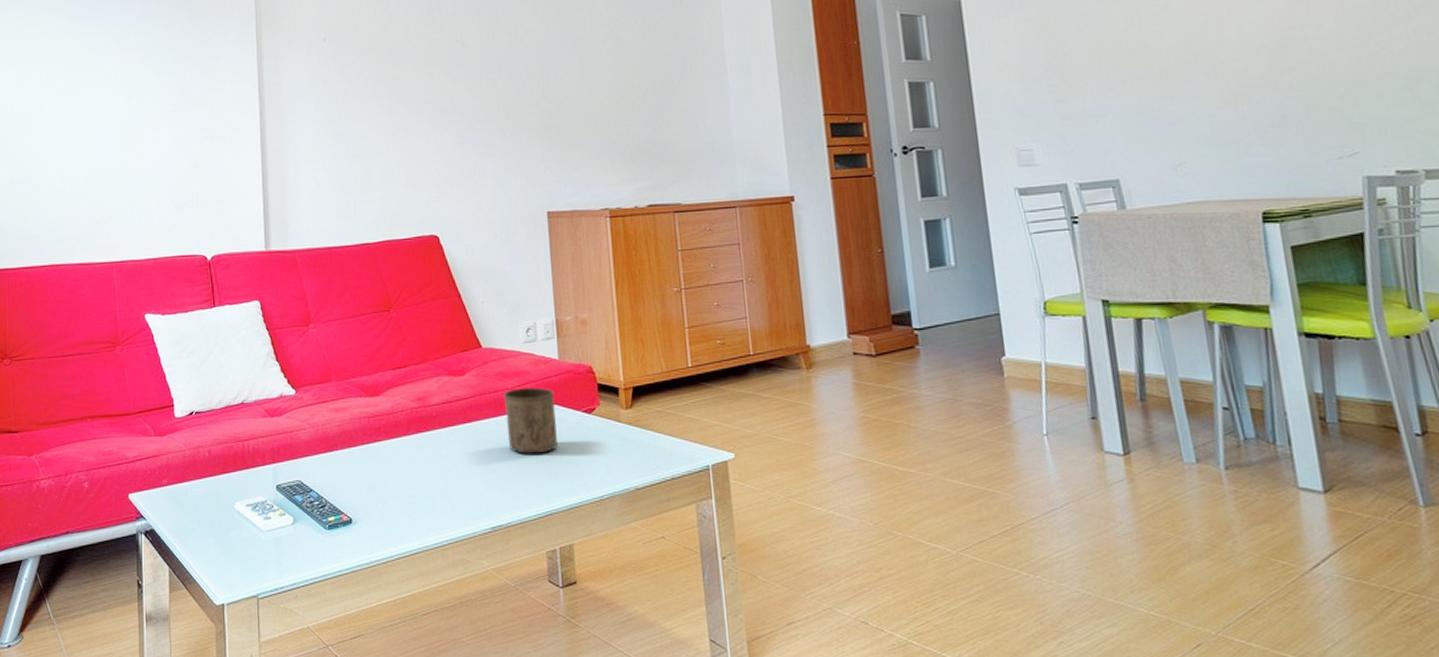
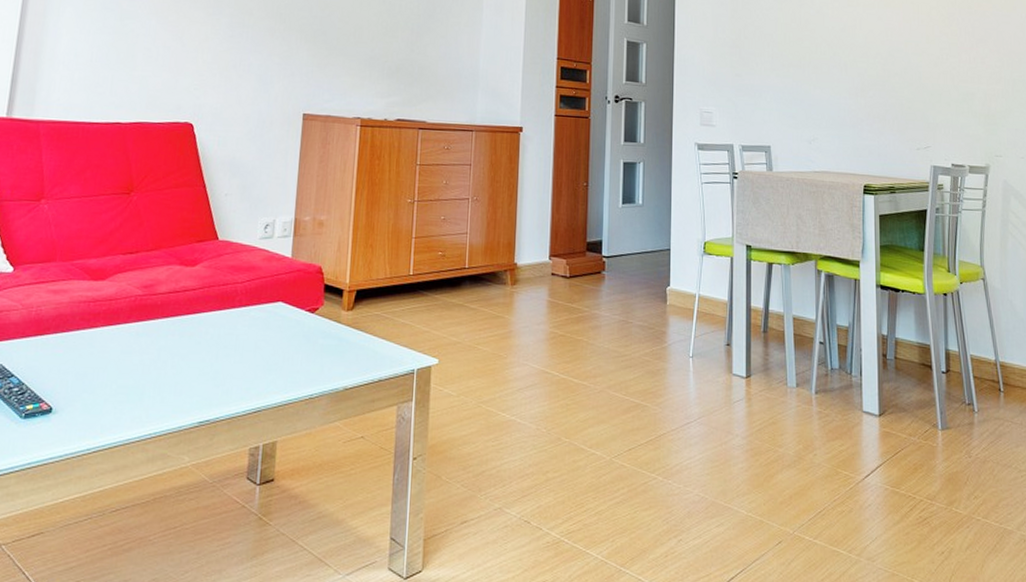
cup: present [503,388,558,454] -> none [229,283,282,350]

